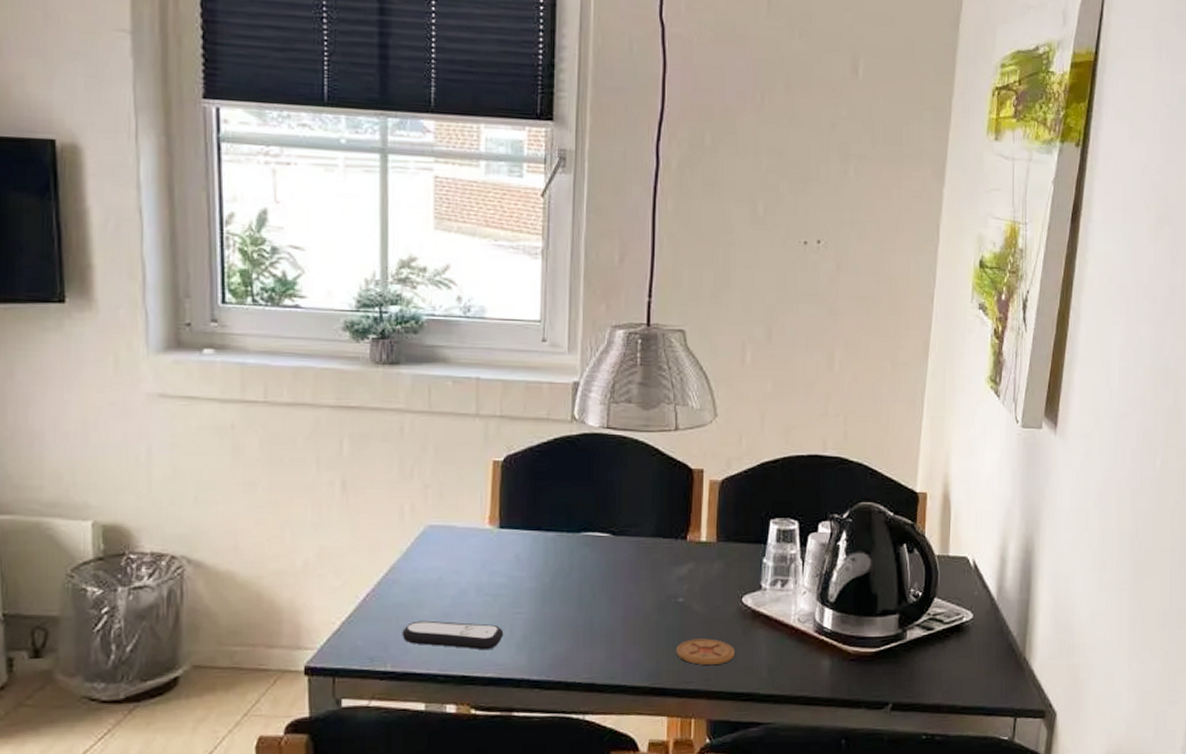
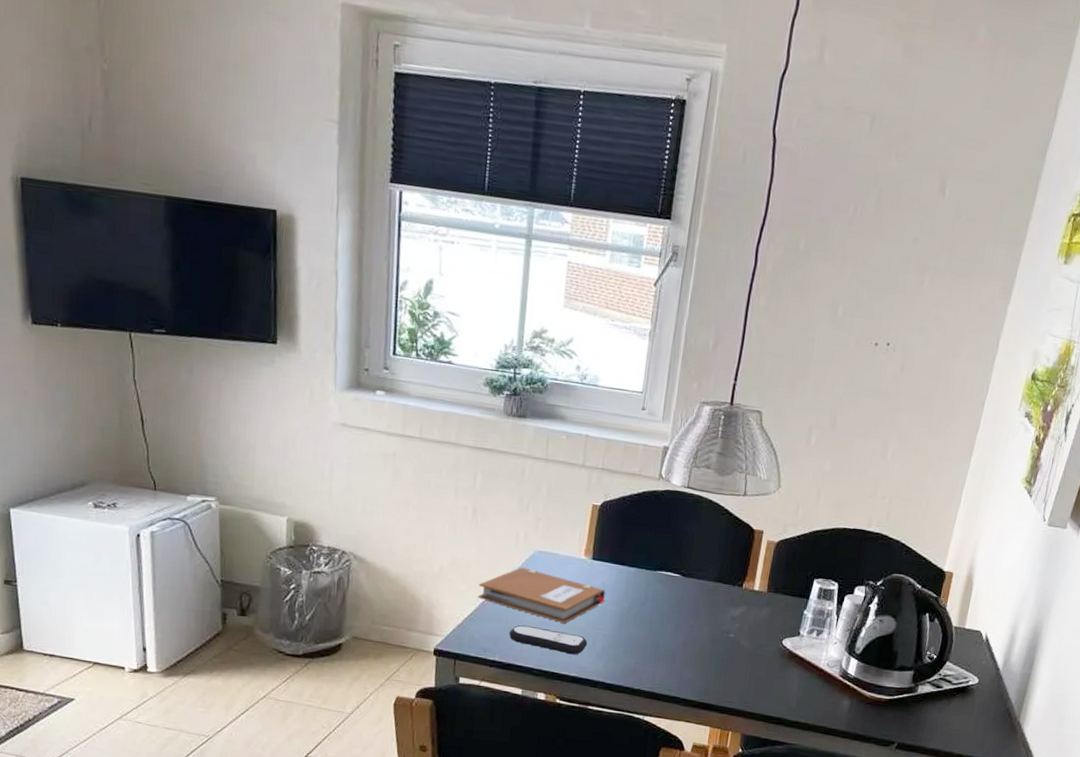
notebook: none [357,548,521,612] -> present [478,567,605,623]
coaster: present [676,638,735,665] -> none [723,668,771,692]

